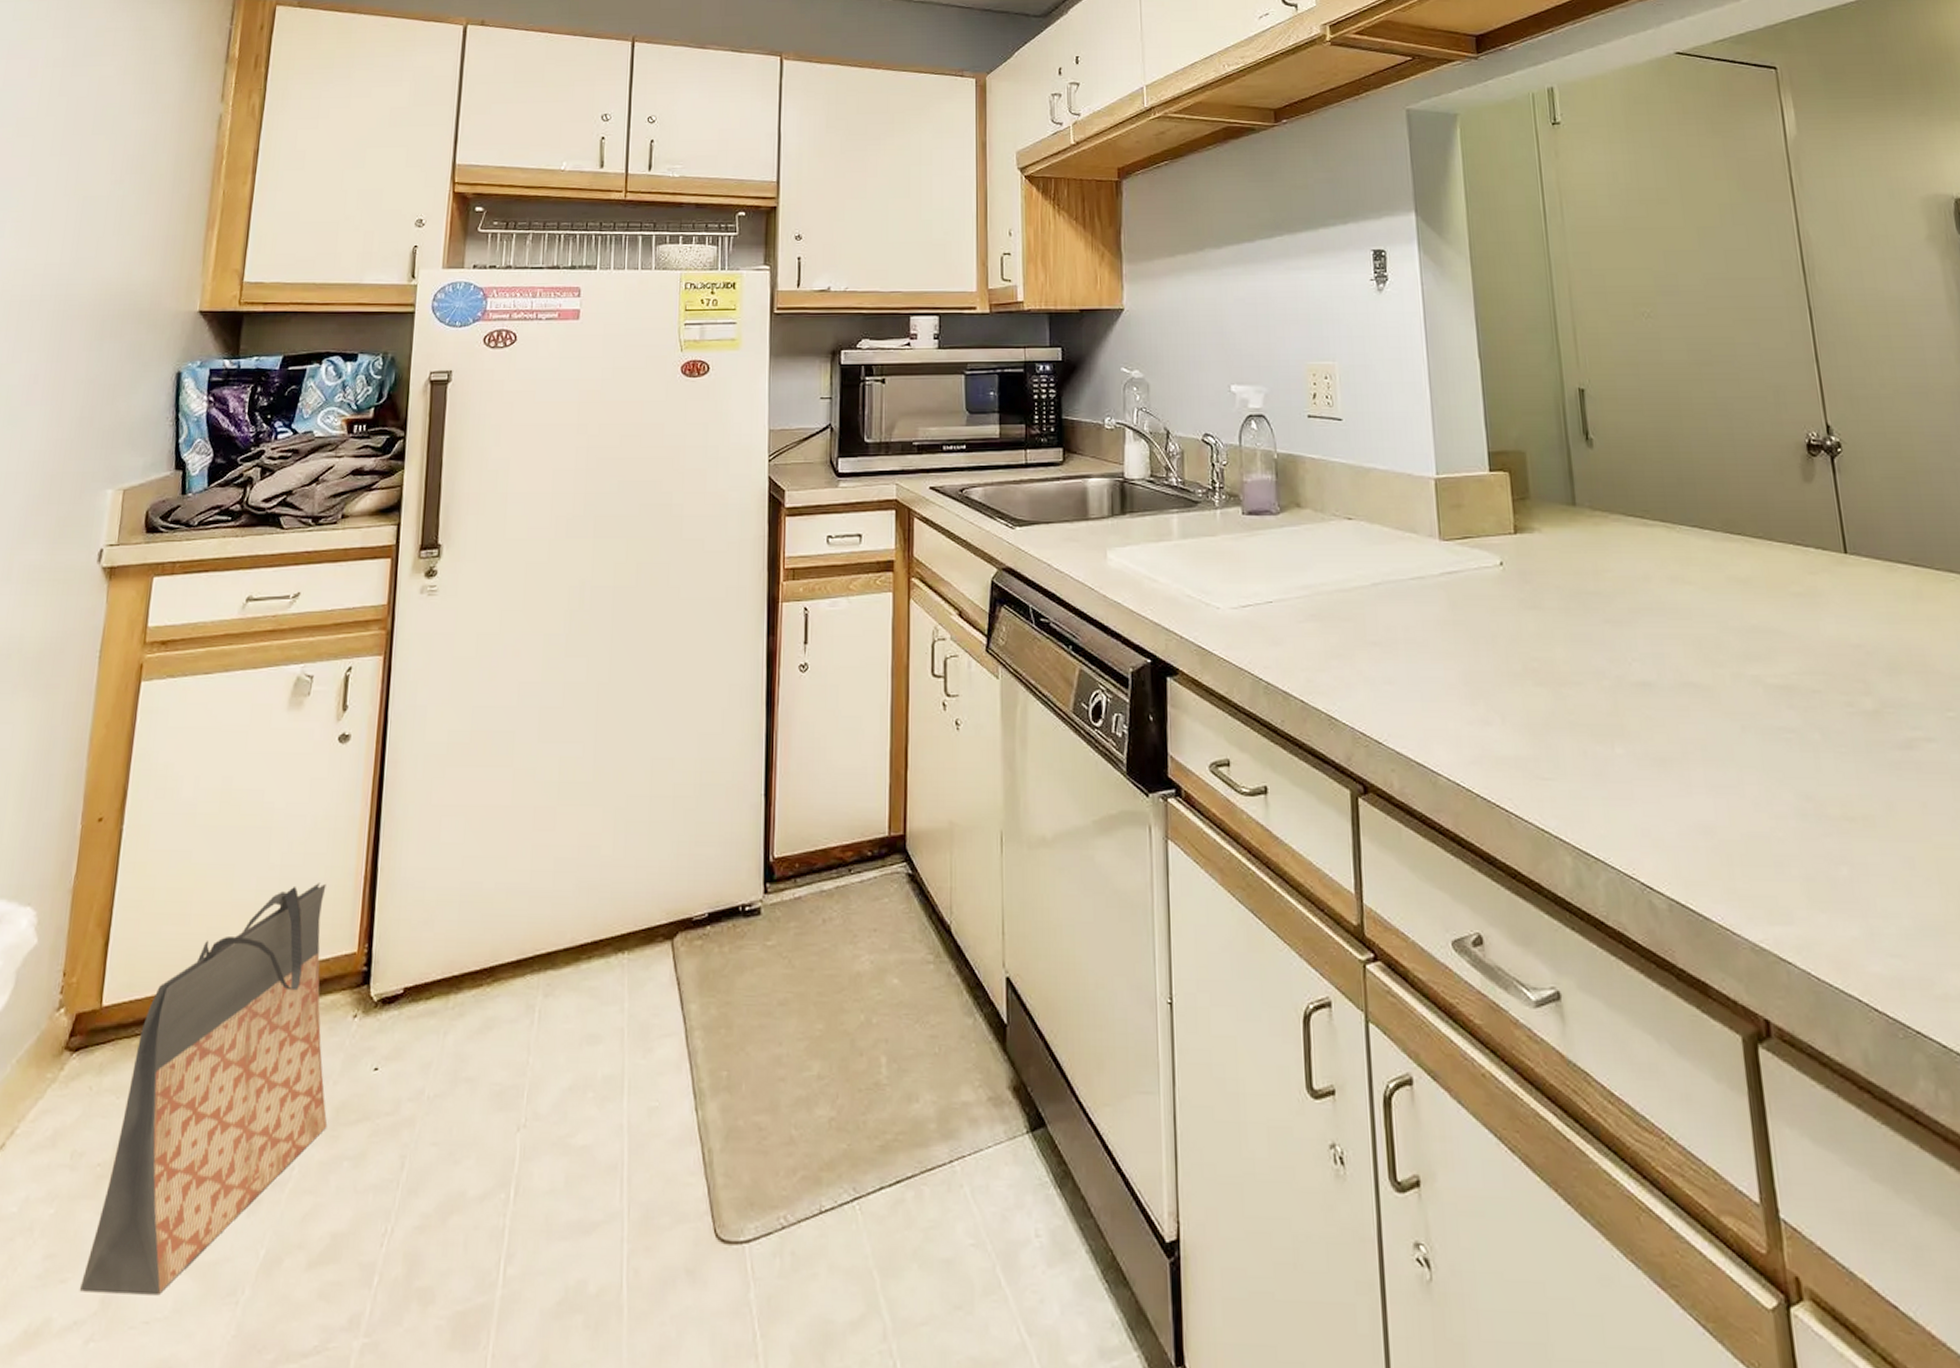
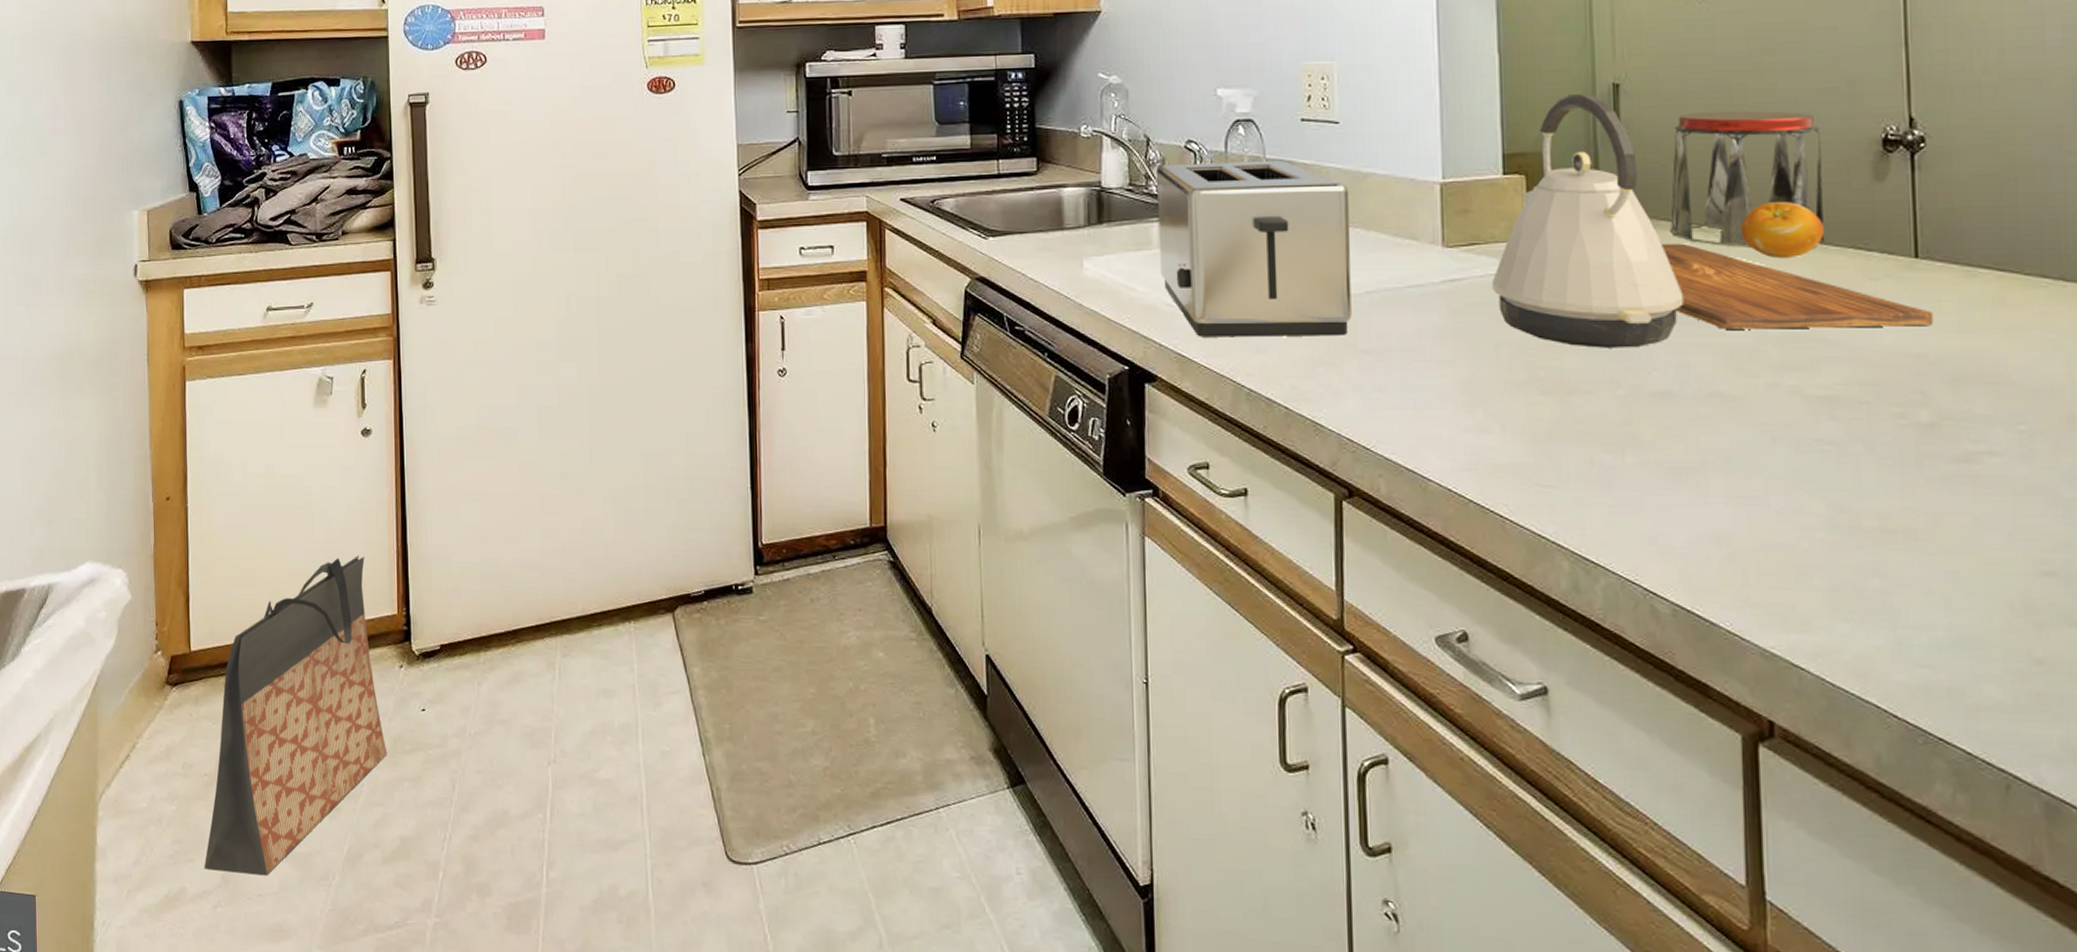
toaster: none [1176,454,1360,630] -> present [1157,159,1352,338]
kettle: none [1484,398,1655,639] -> present [1491,94,1684,348]
cutting board: none [1631,538,1867,621] -> present [1662,243,1934,329]
jar: none [1634,416,1769,543] -> present [1669,111,1826,248]
fruit: none [1697,500,1768,554] -> present [1741,202,1825,259]

